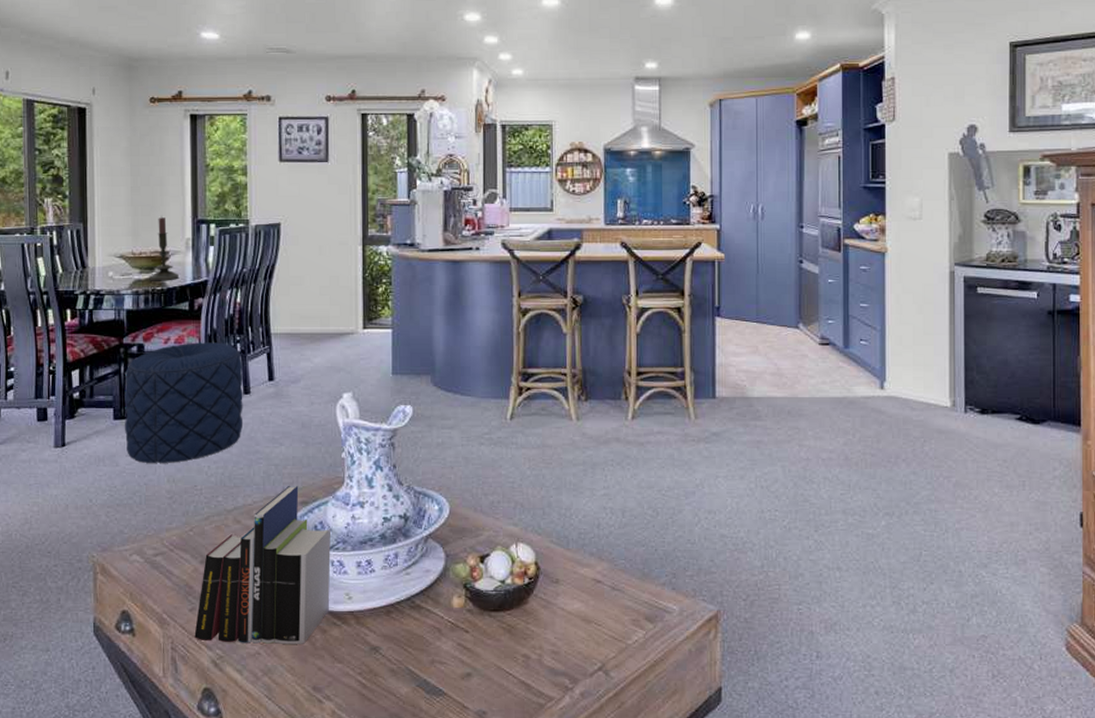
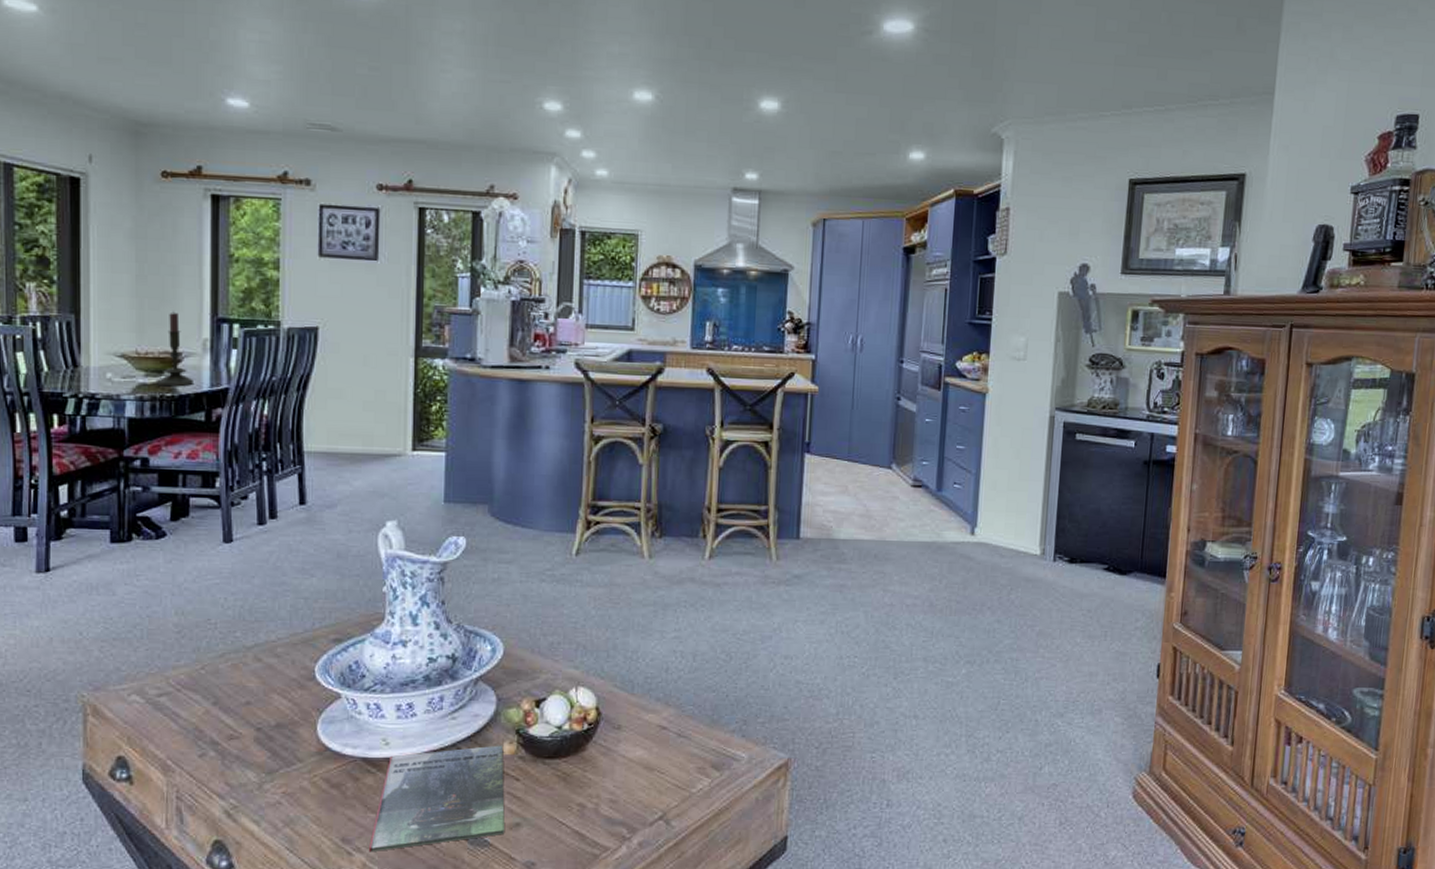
pouf: present [124,342,244,463] -> none [123,458,269,593]
book: present [194,485,331,644] -> none [204,620,367,793]
magazine: none [336,599,457,701] -> present [368,745,505,853]

